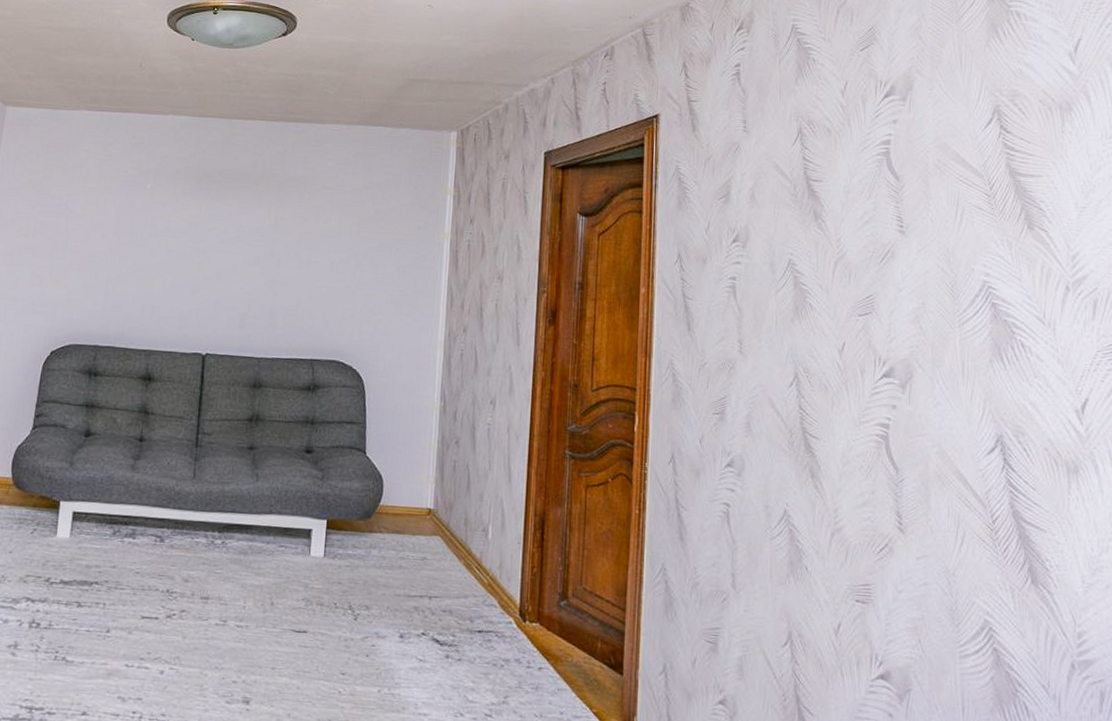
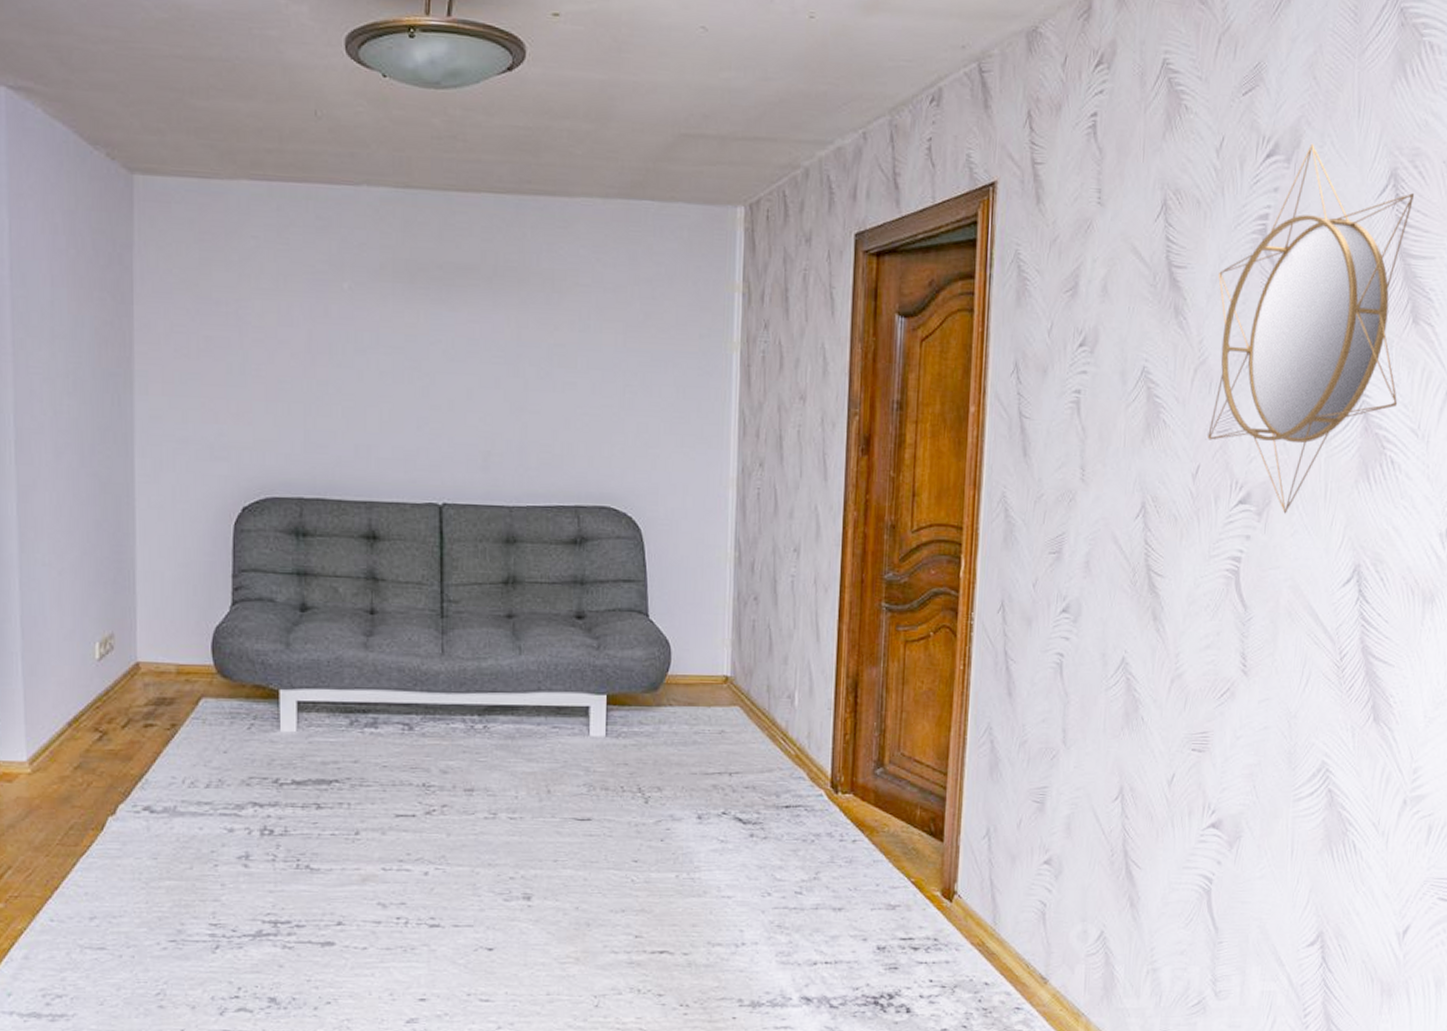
home mirror: none [850,87,1022,387] -> present [1208,143,1415,514]

